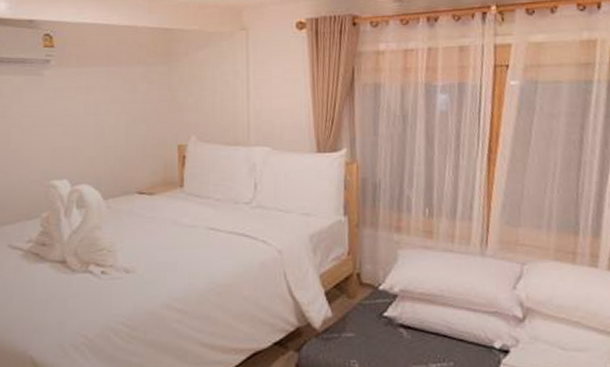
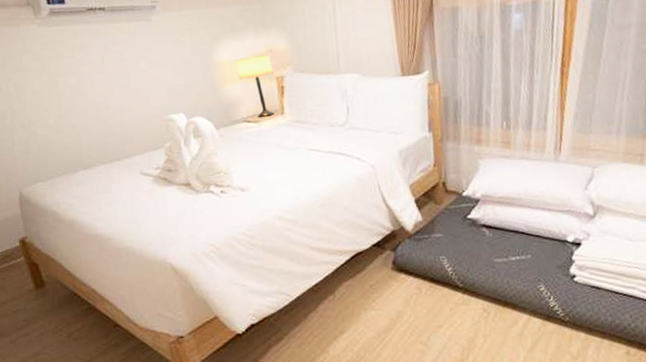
table lamp: none [133,120,175,190] -> present [235,55,275,118]

